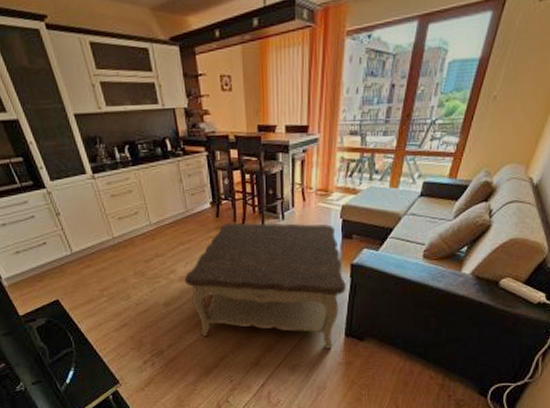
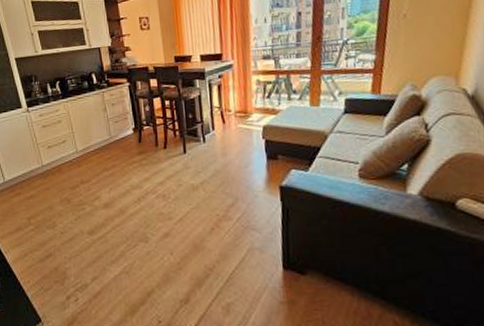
coffee table: present [184,222,346,348] -> none [108,145,278,284]

